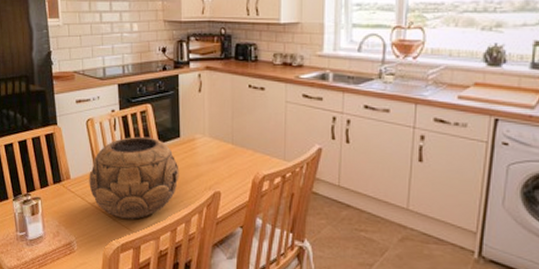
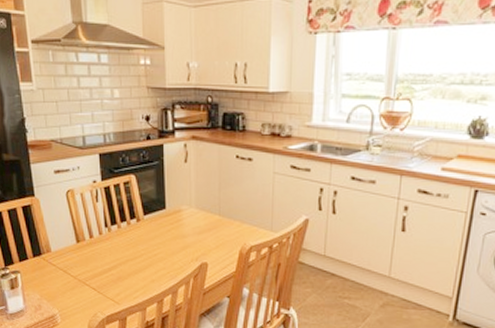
decorative bowl: present [89,136,179,220] -> none [71,208,165,292]

